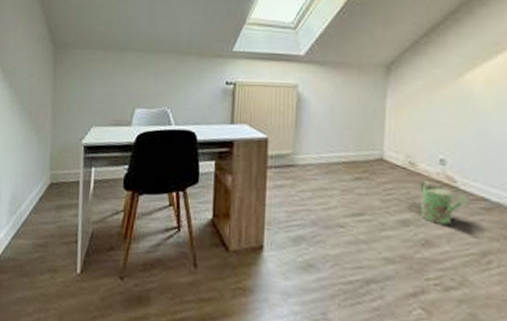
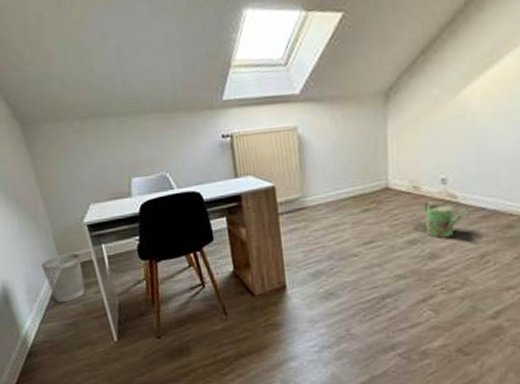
wastebasket: none [31,170,69,221] -> present [41,253,86,303]

